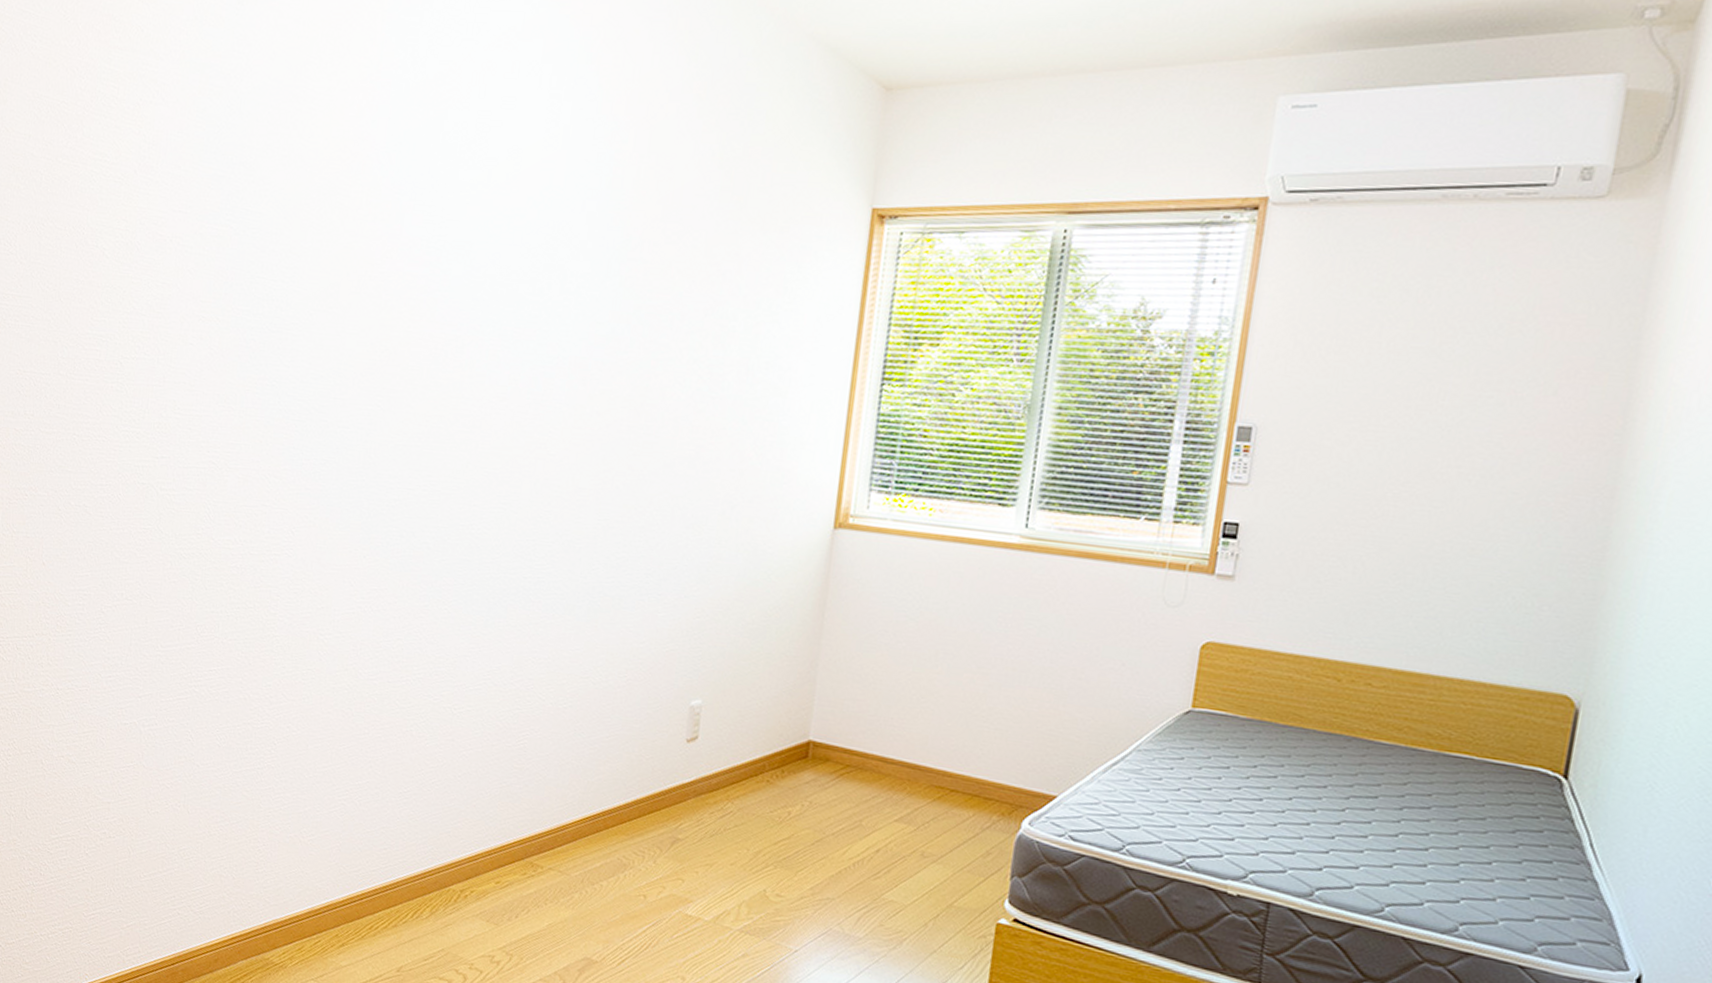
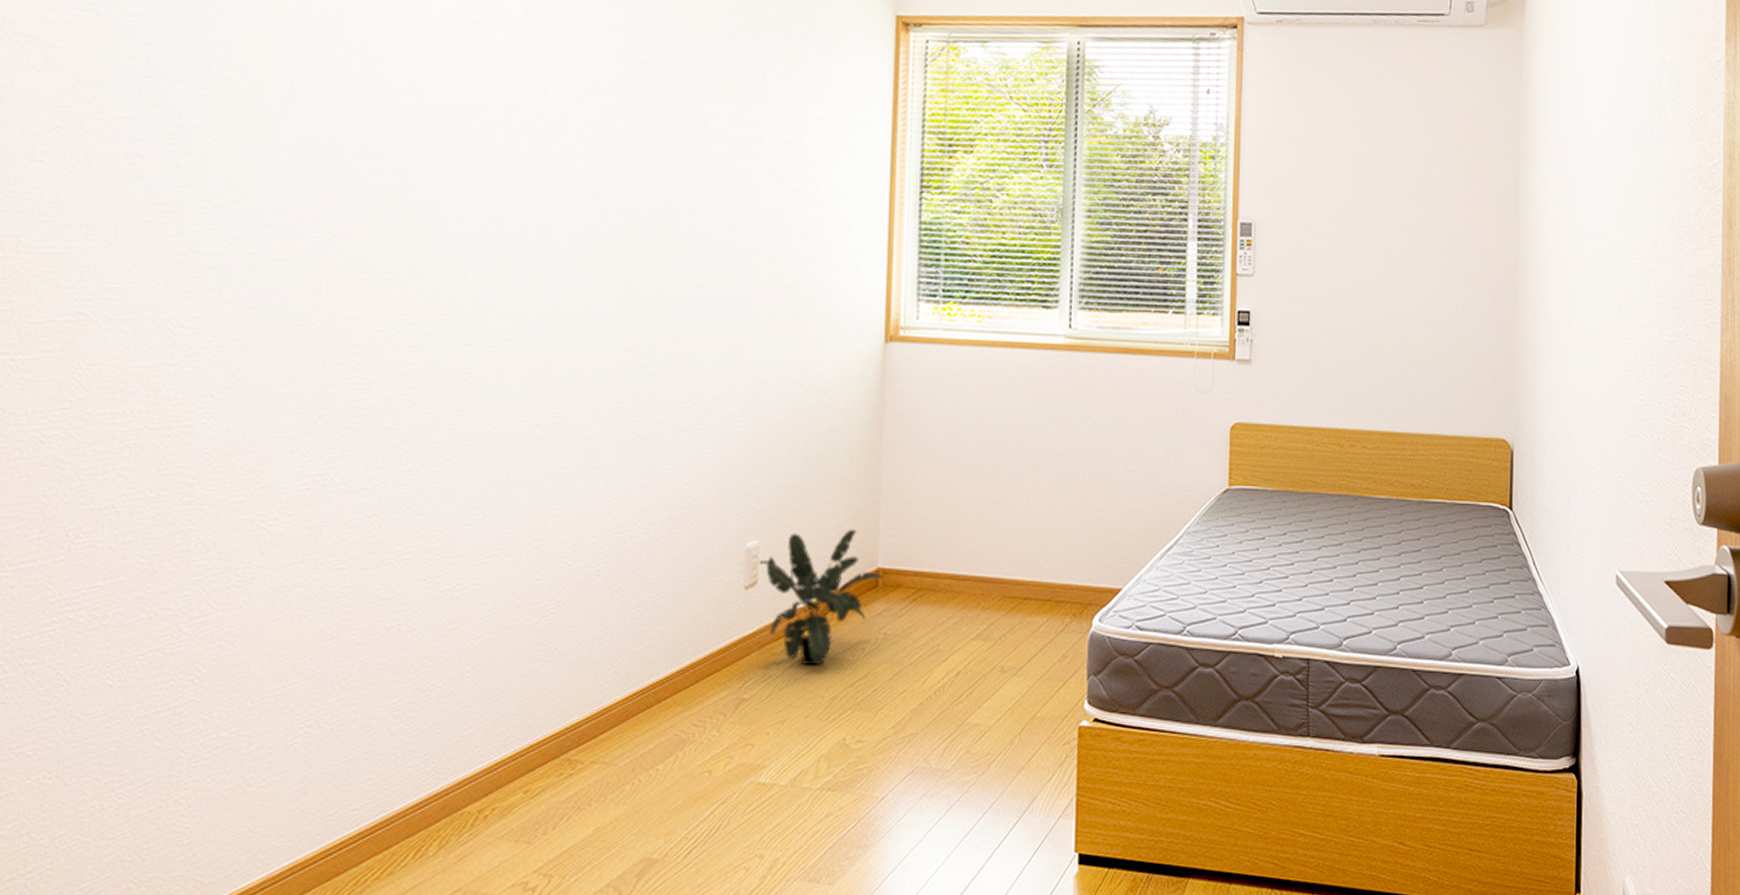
potted plant: none [701,697,813,821] -> present [759,529,882,666]

